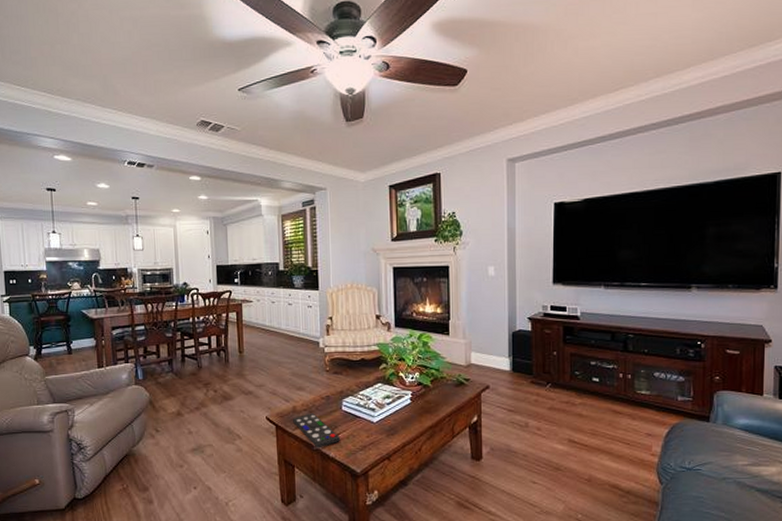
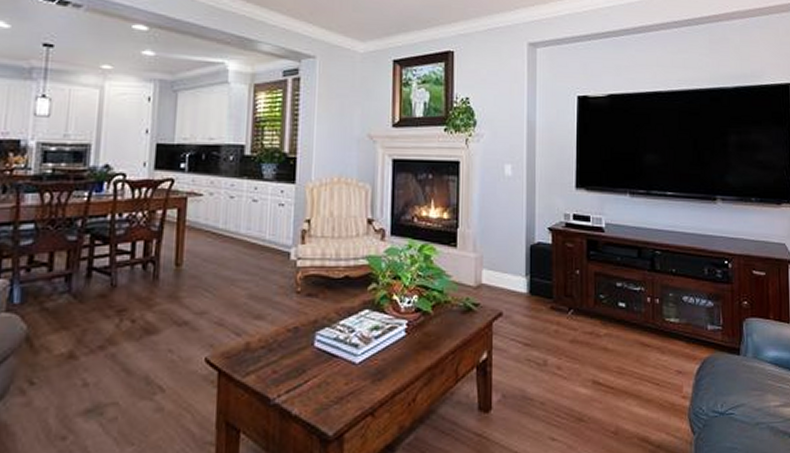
remote control: present [293,413,341,448] -> none [244,352,310,403]

